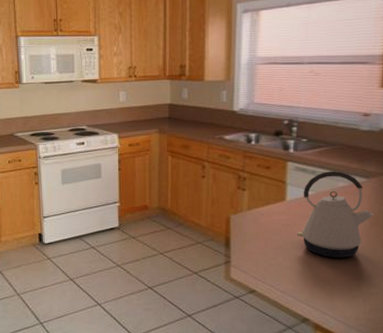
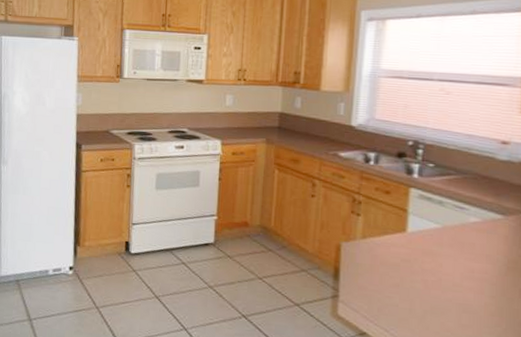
kettle: present [297,171,374,258] -> none [418,202,512,306]

